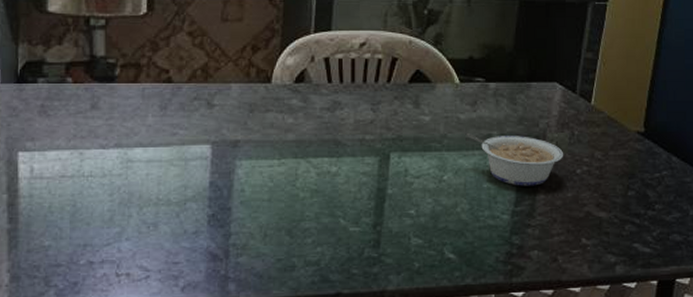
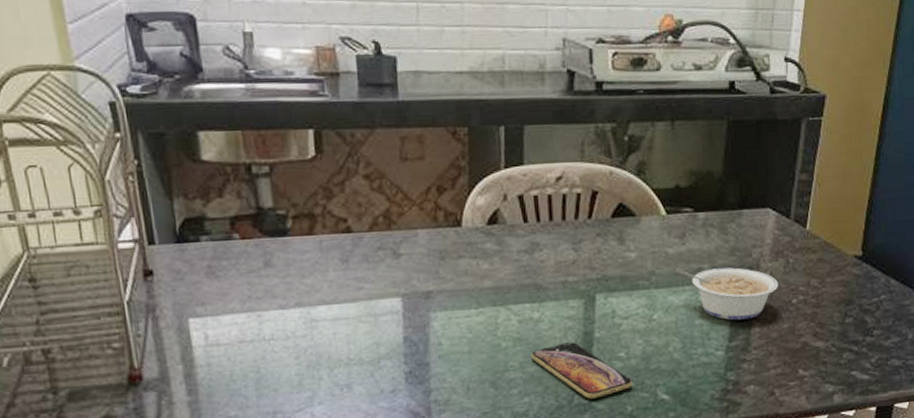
smartphone: none [327,197,422,253] -> present [531,342,634,399]

